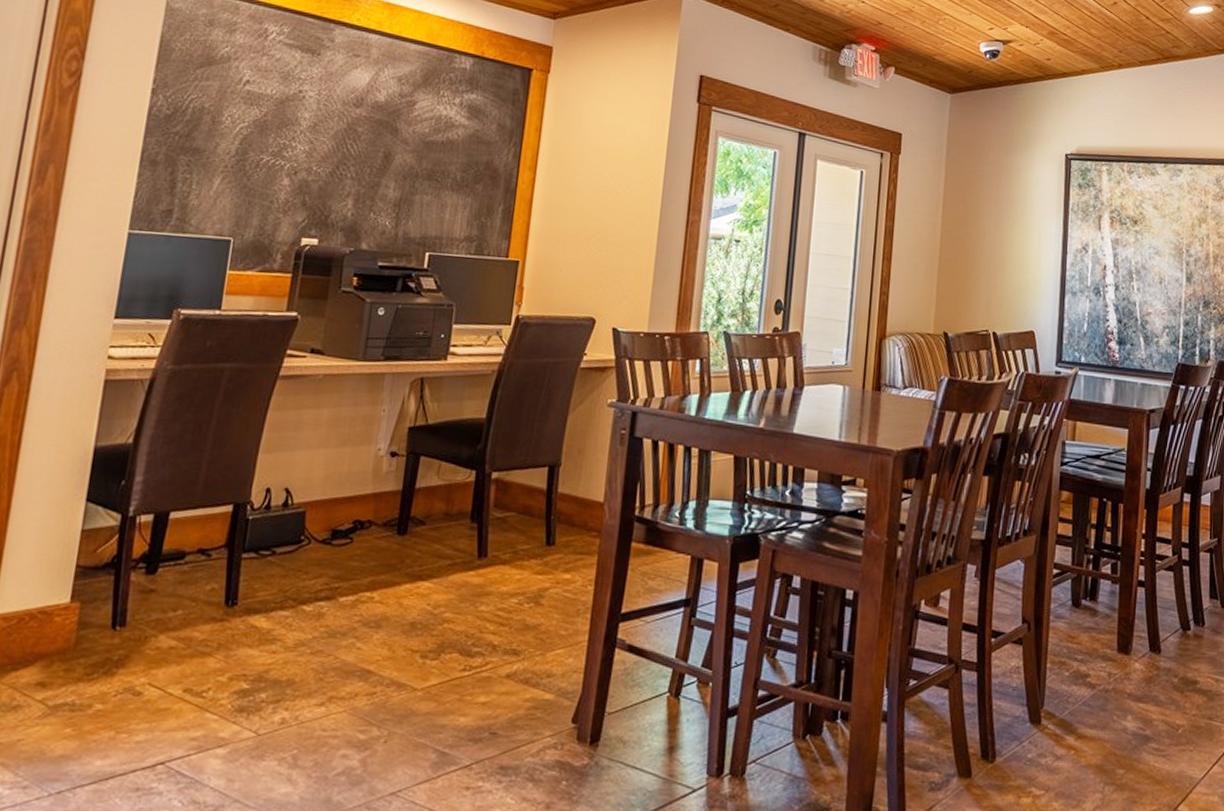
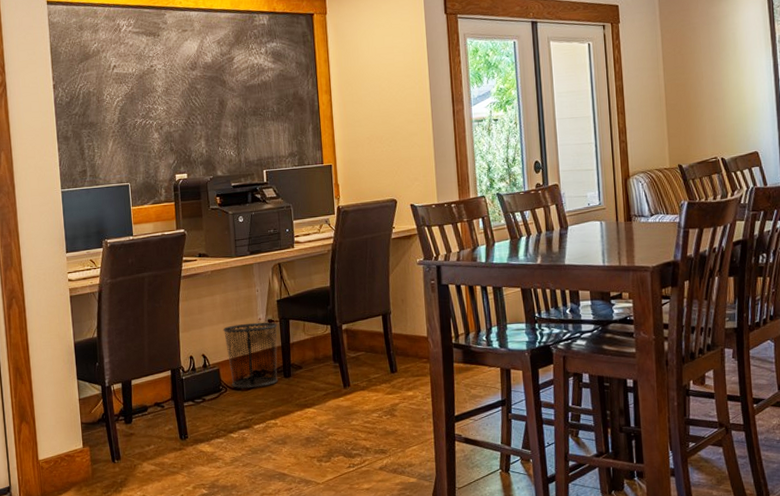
waste bin: none [318,452,403,544] -> present [223,322,279,389]

